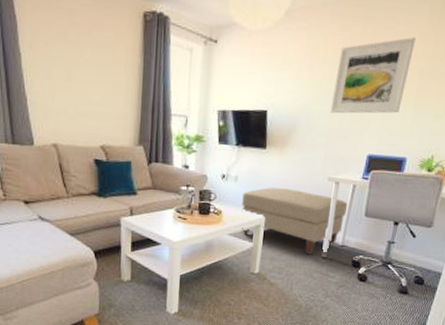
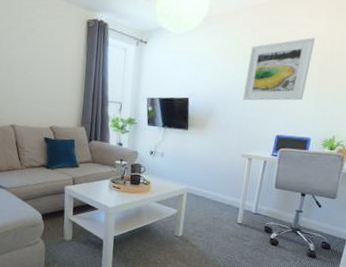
ottoman: present [241,187,347,255] -> none [167,162,259,221]

